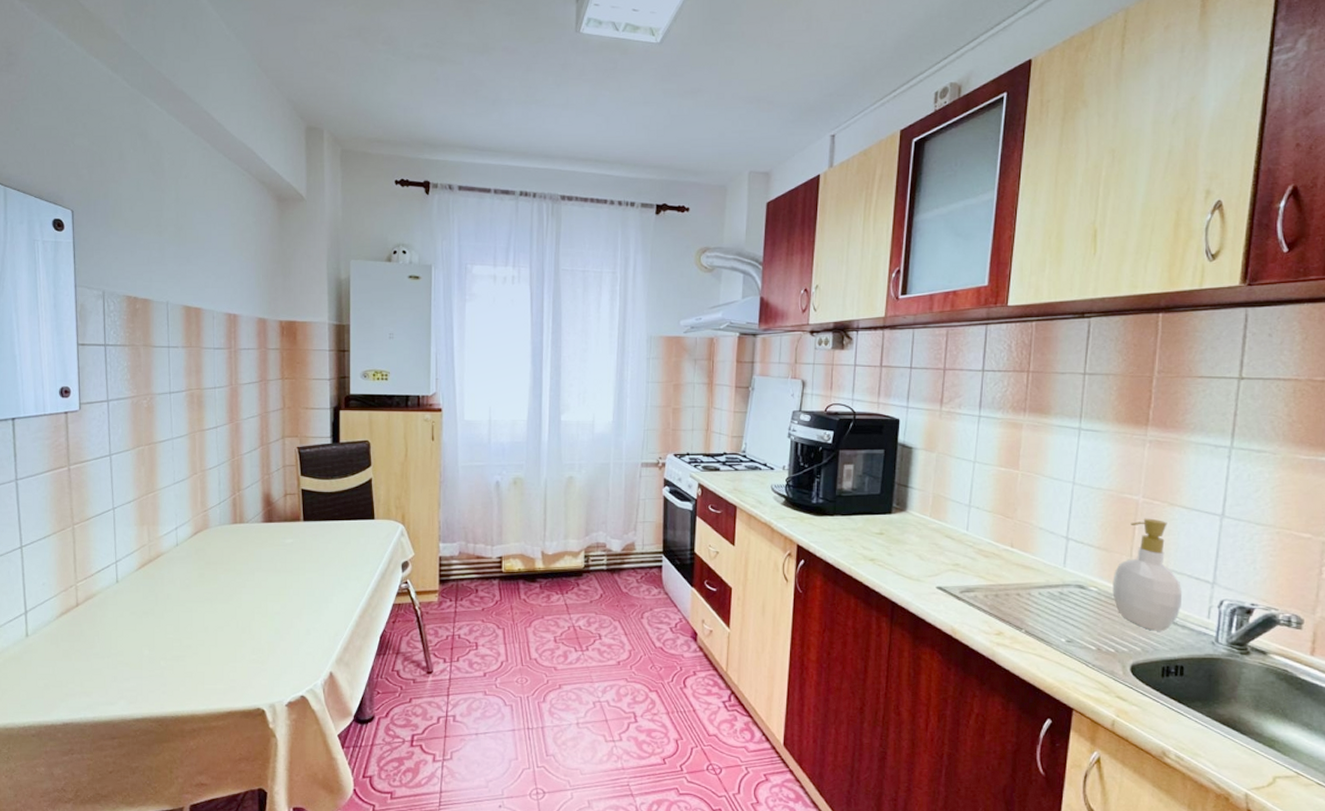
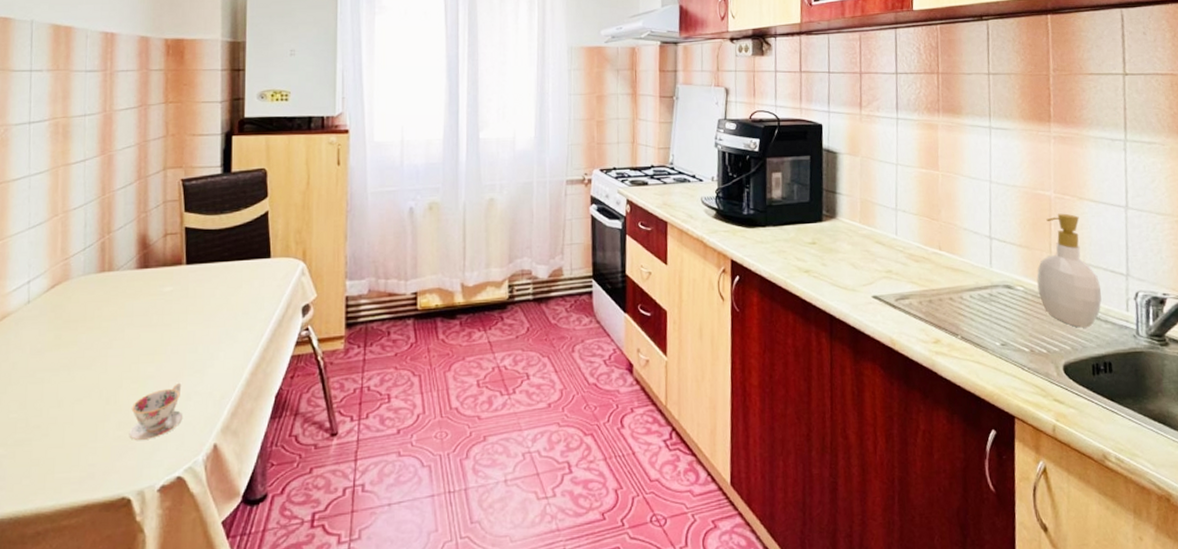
teacup: none [261,620,304,664] -> present [129,382,182,440]

